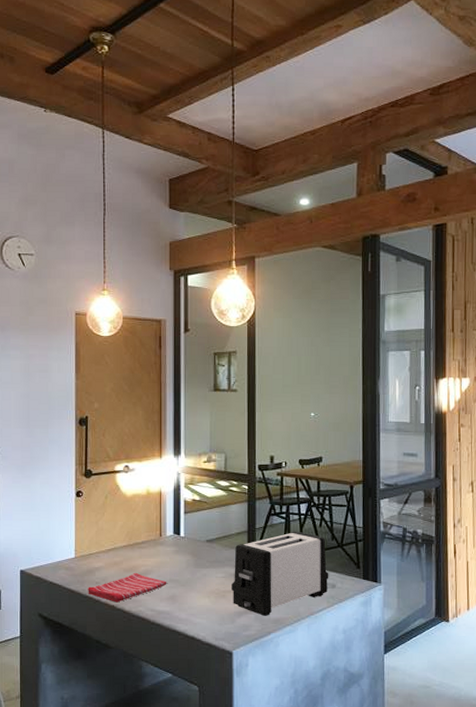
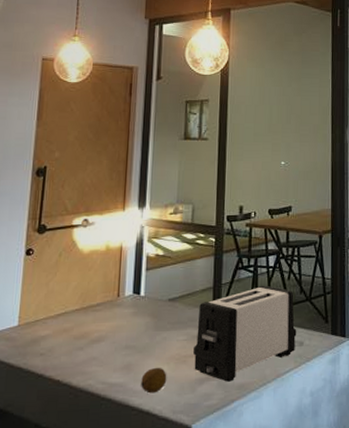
dish towel: present [88,572,167,603] -> none [29,339,122,377]
fruit: none [185,599,208,622] -> present [141,367,167,394]

